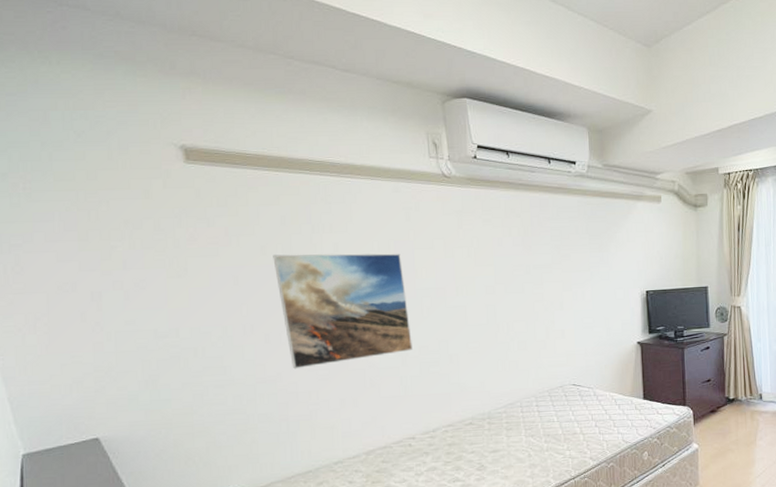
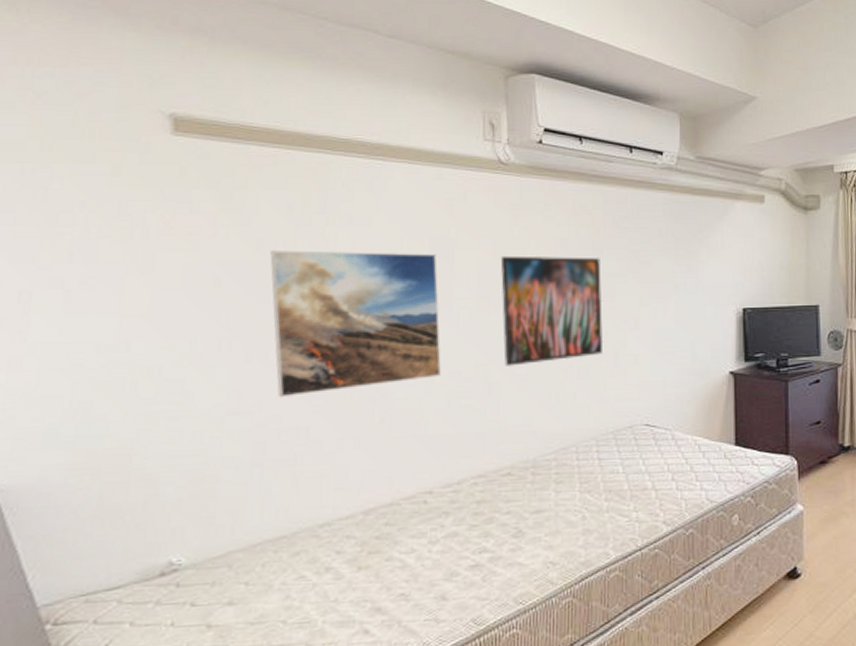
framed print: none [452,252,537,341] -> present [501,255,604,366]

